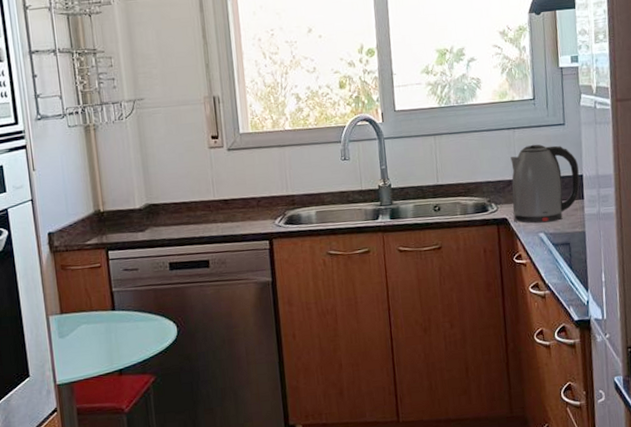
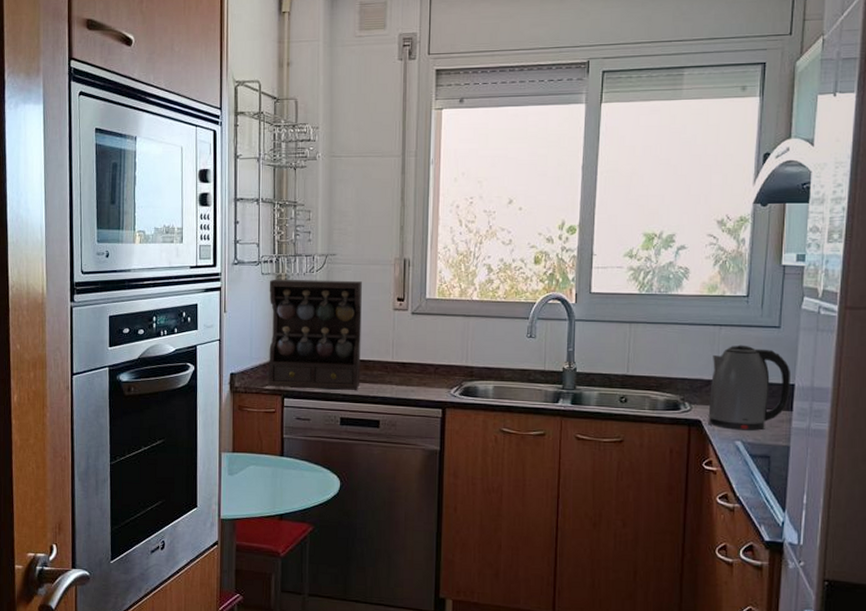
spice rack: none [77,123,185,242] -> present [268,279,362,390]

